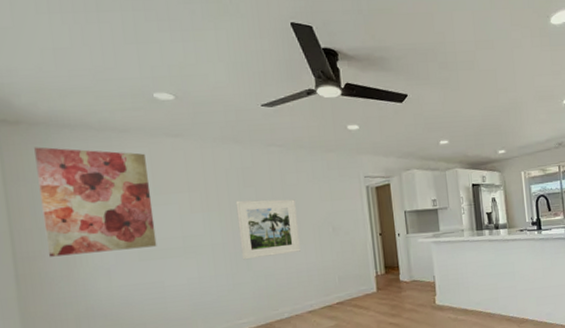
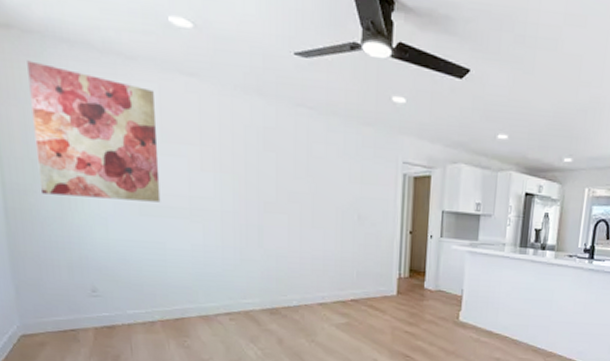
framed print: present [235,199,301,260] -> none [252,165,320,237]

